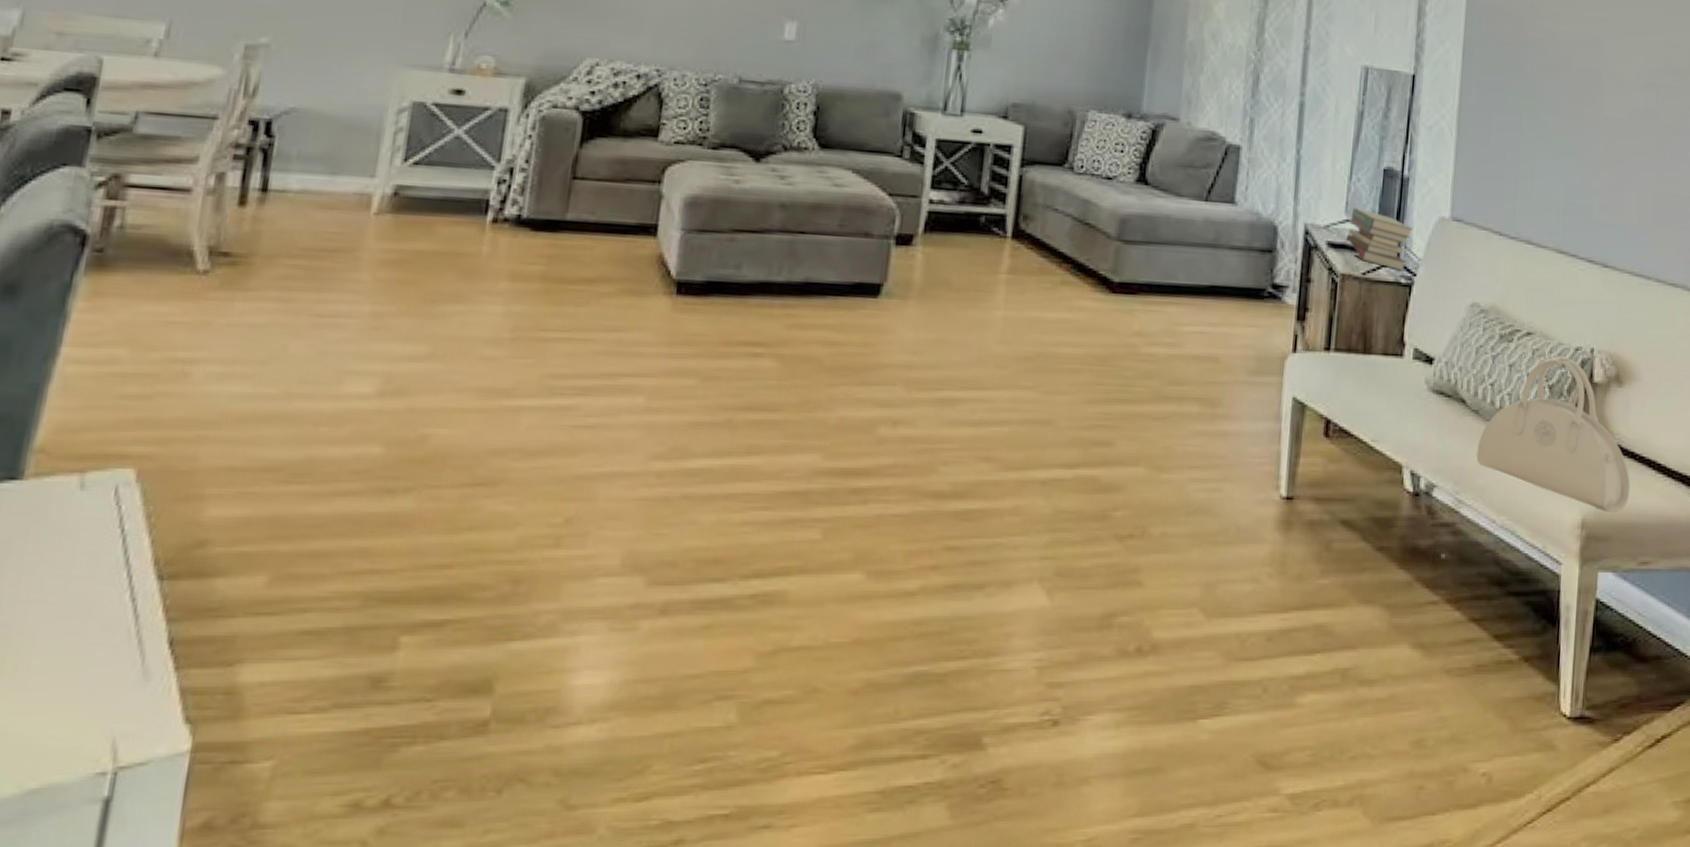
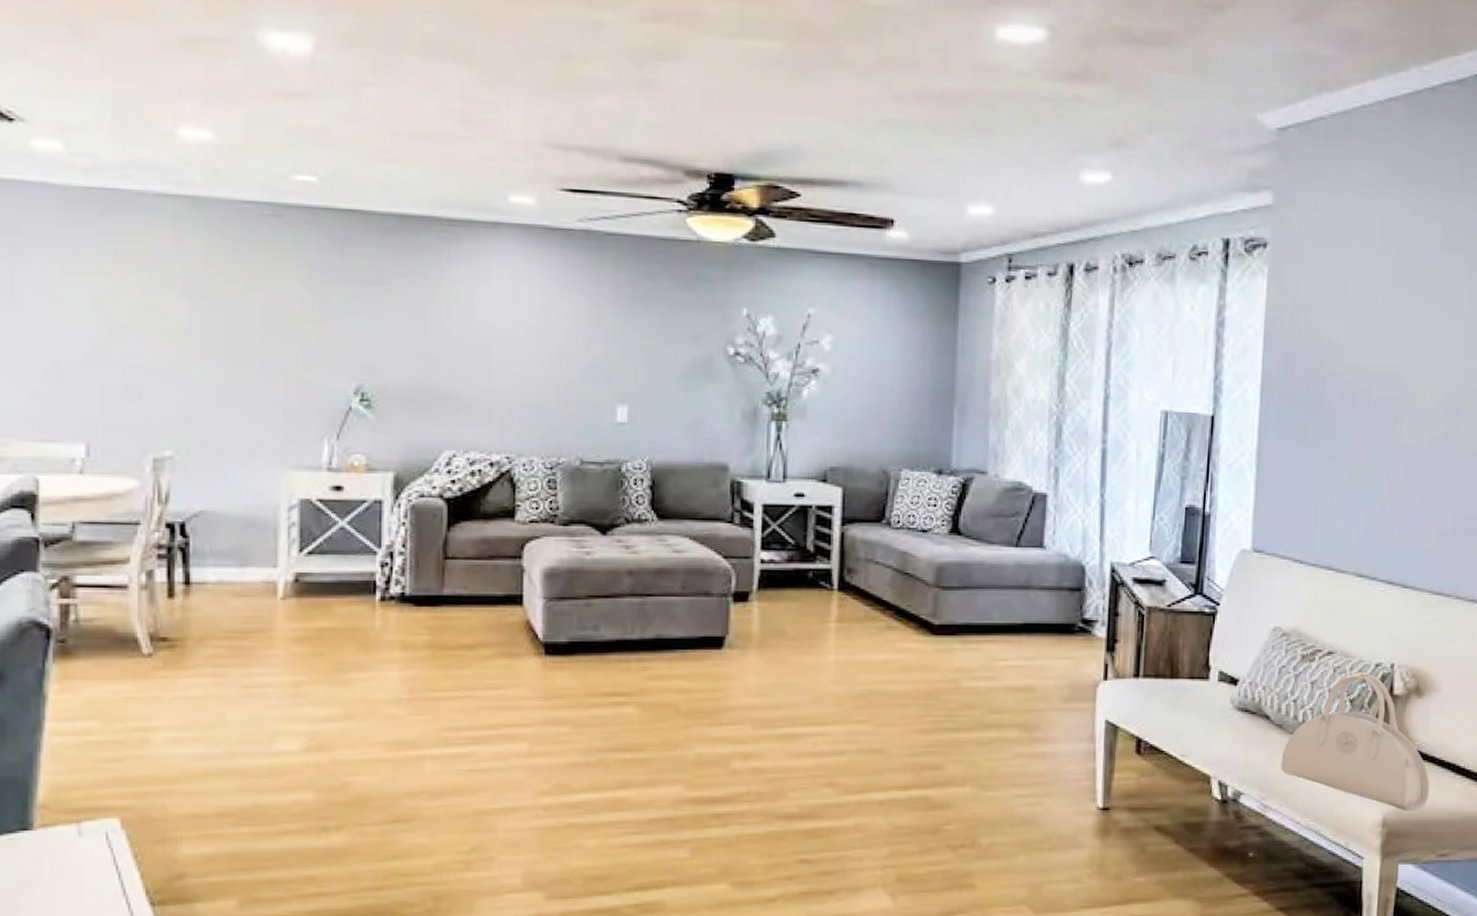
books: present [1345,208,1412,271] -> none [1150,545,1214,601]

